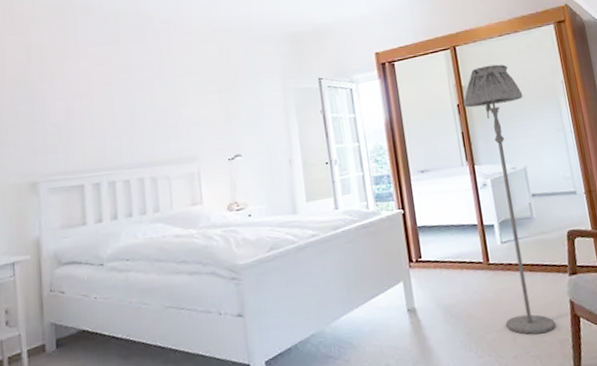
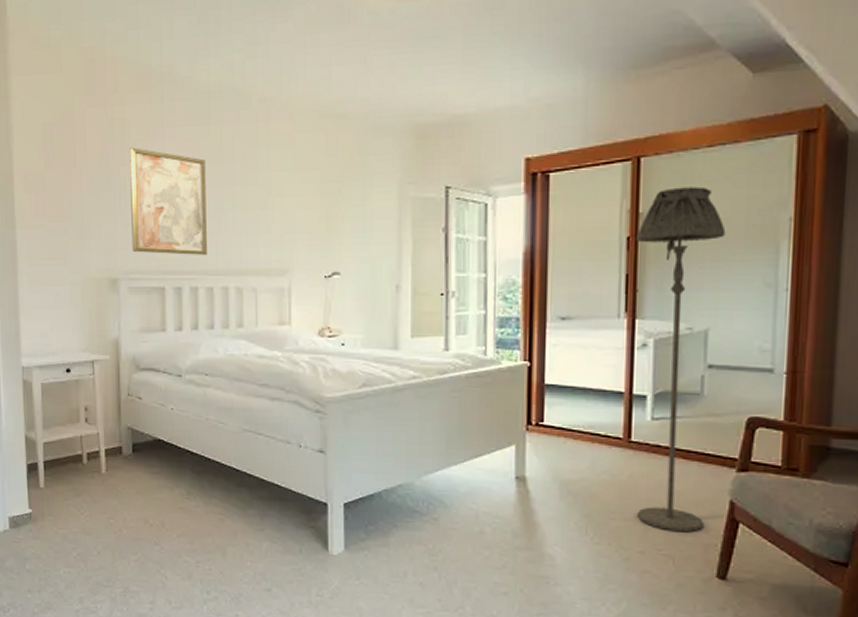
wall art: none [47,66,122,157] -> present [129,148,207,255]

